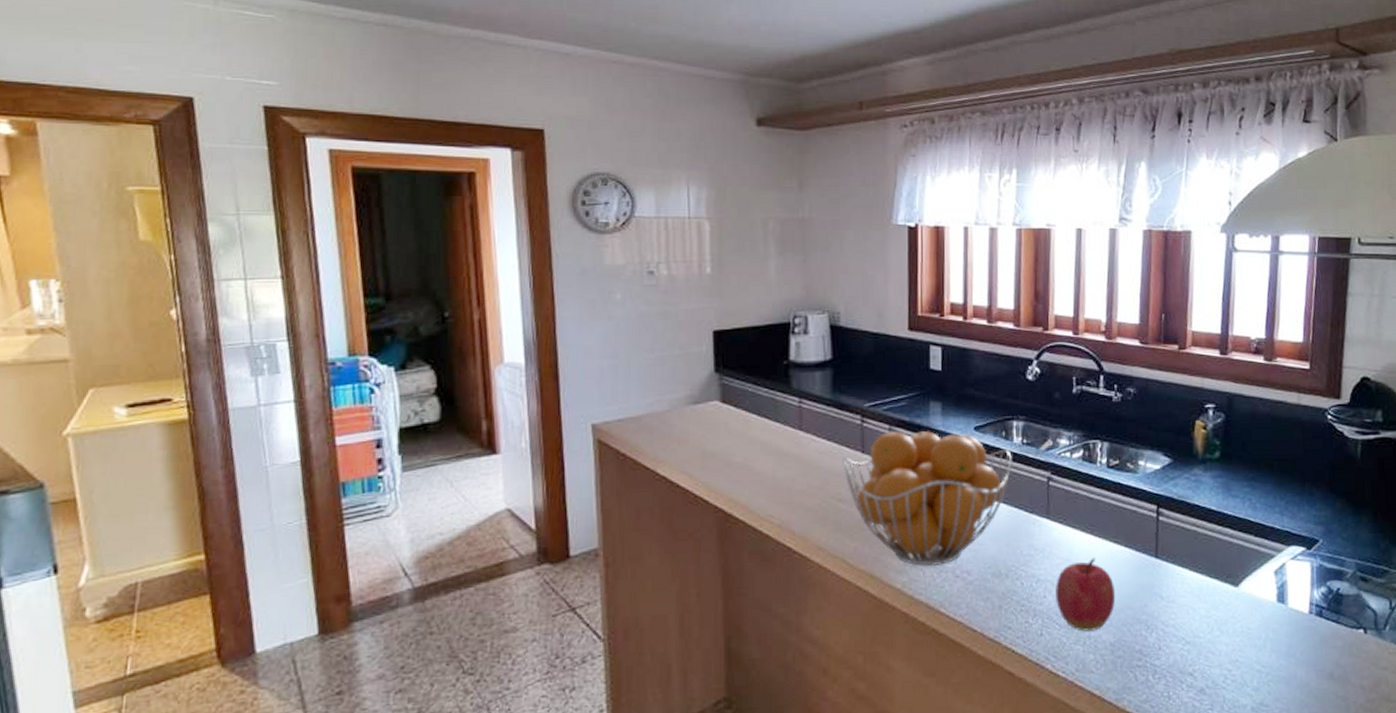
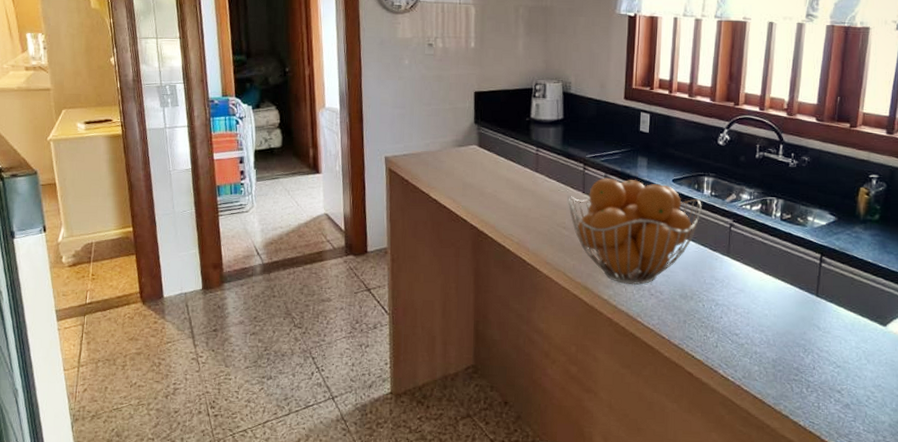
apple: present [1055,558,1116,632] -> none [730,291,780,348]

